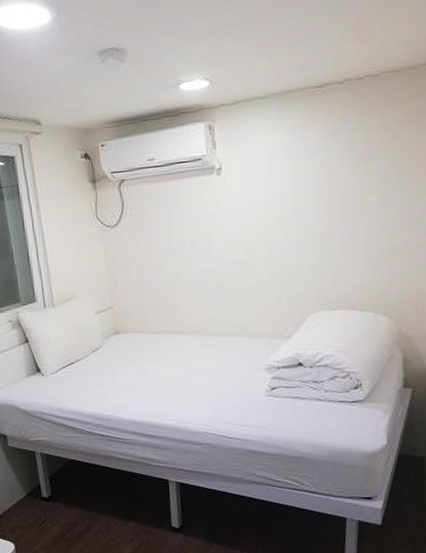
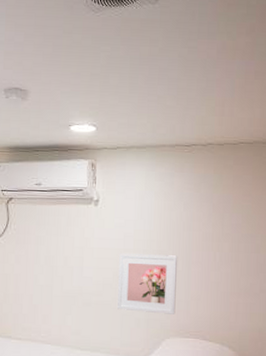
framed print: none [251,219,320,289] -> present [118,253,178,315]

